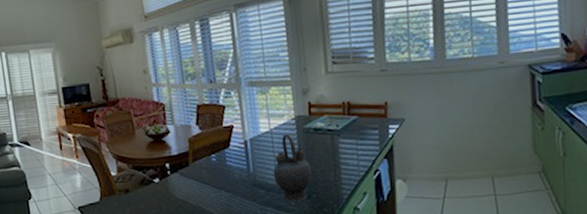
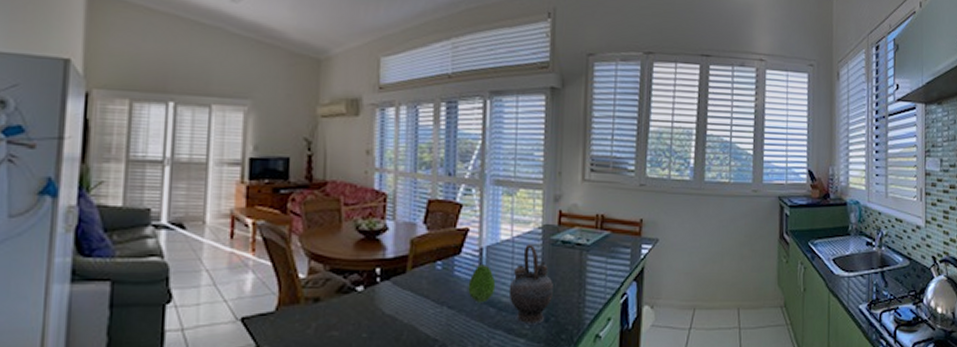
fruit: none [239,153,262,186] -> present [468,263,496,303]

